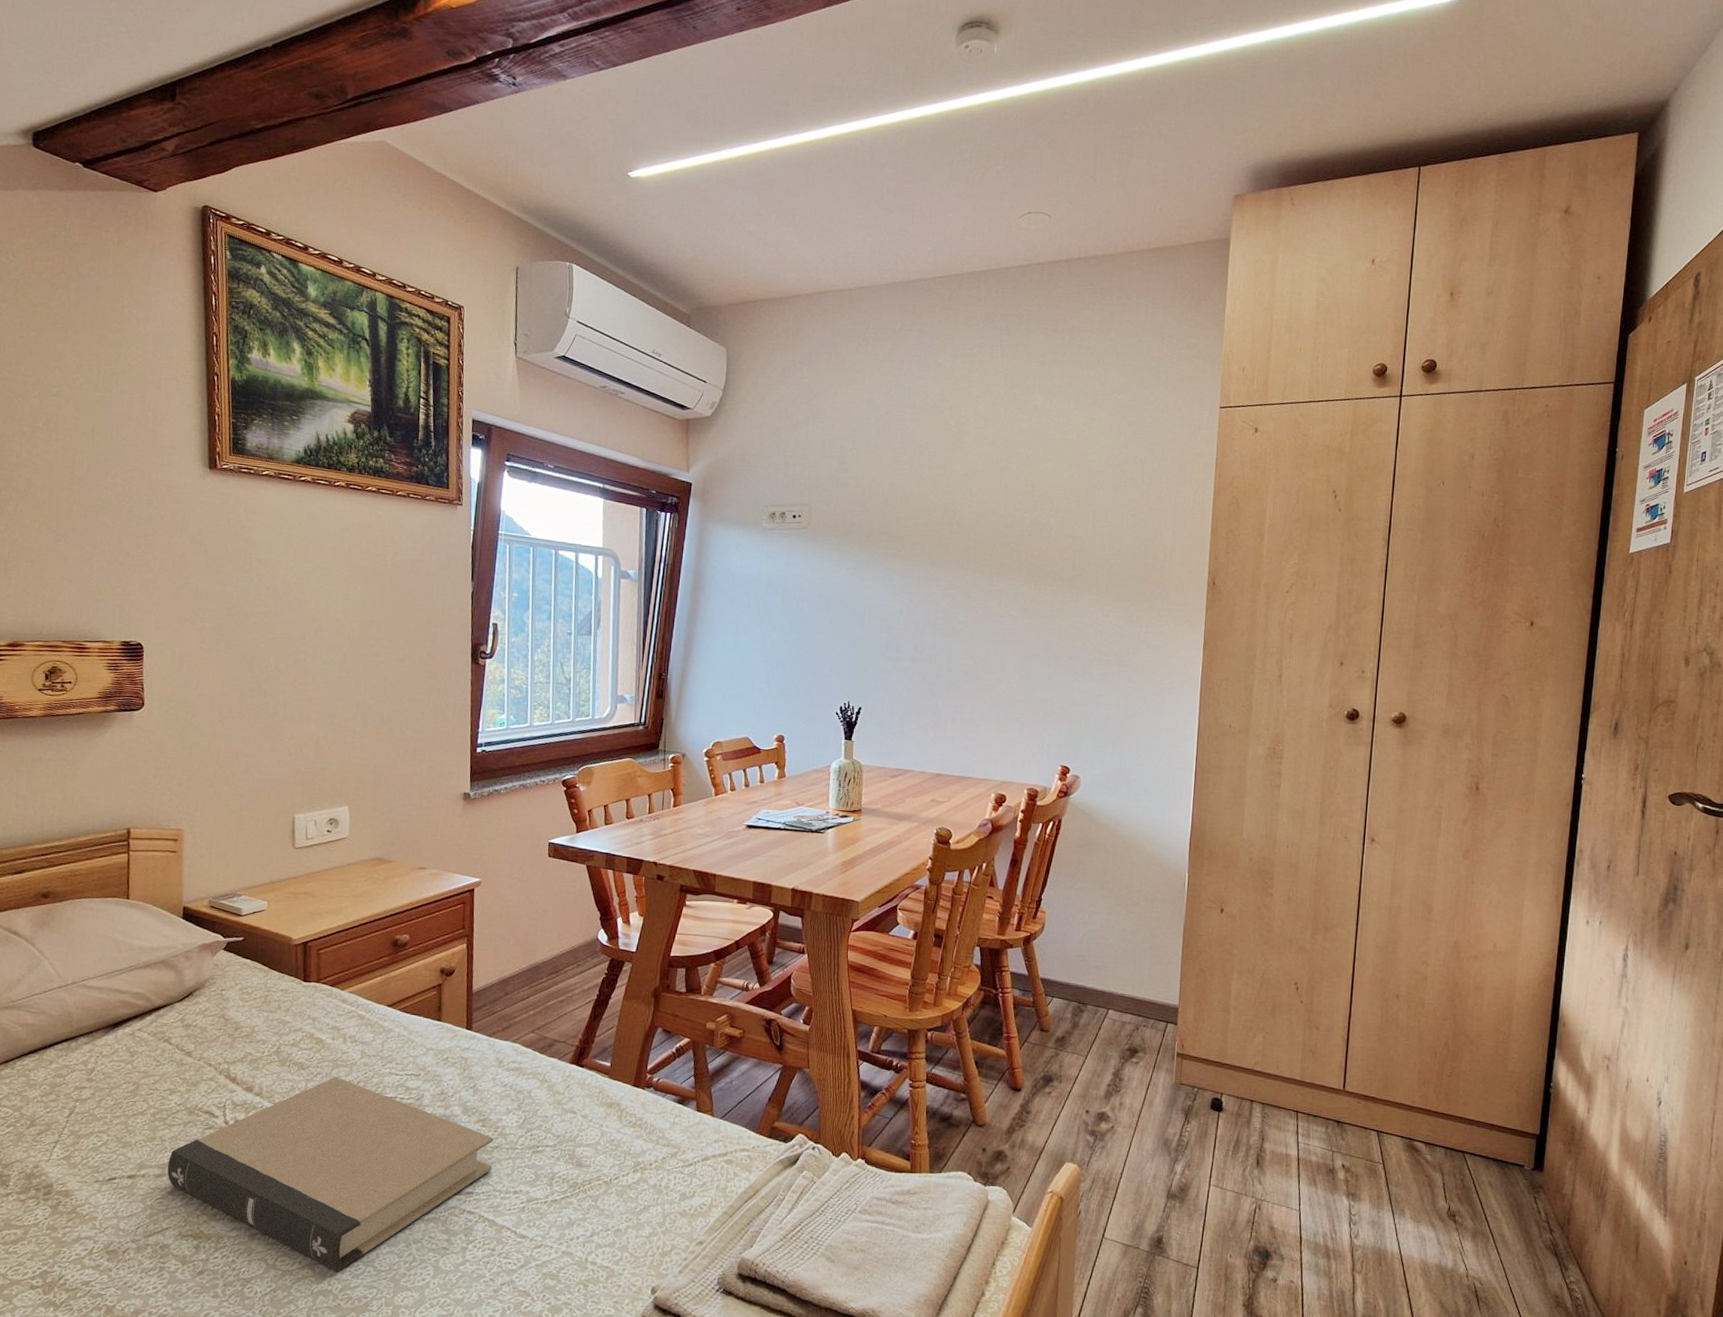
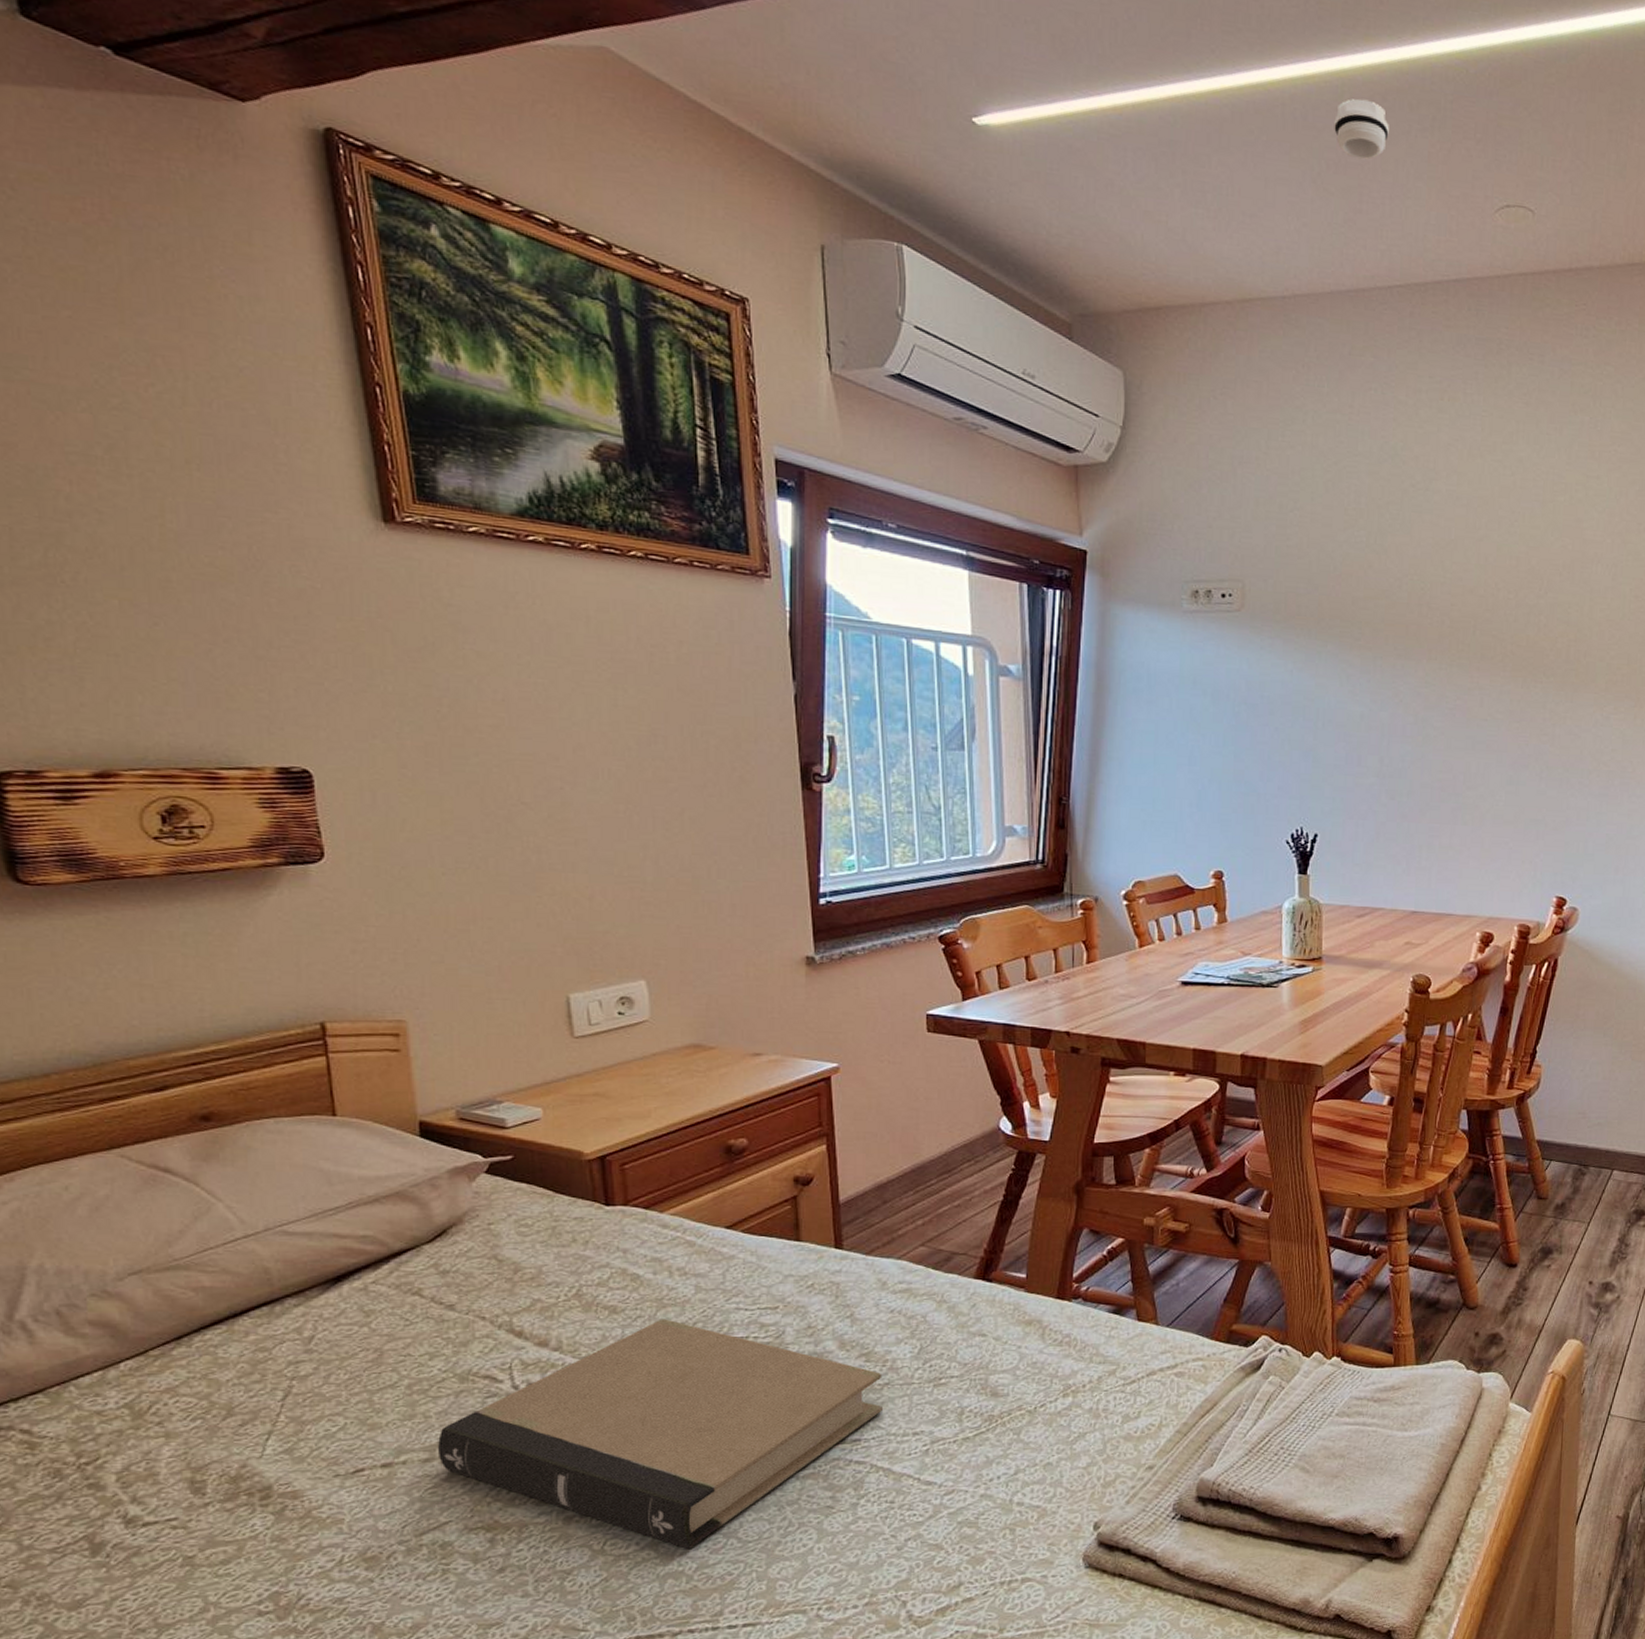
smoke detector: none [894,141,937,185] -> present [1334,99,1389,160]

